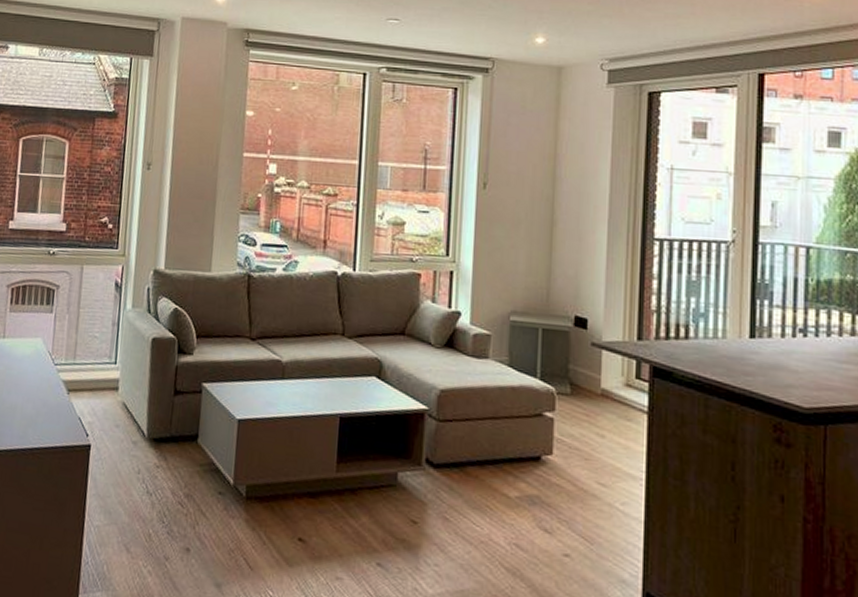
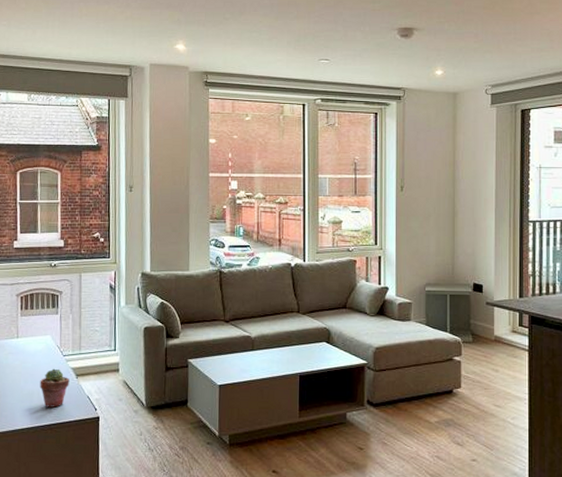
potted succulent: none [24,379,60,428] -> present [40,368,70,408]

